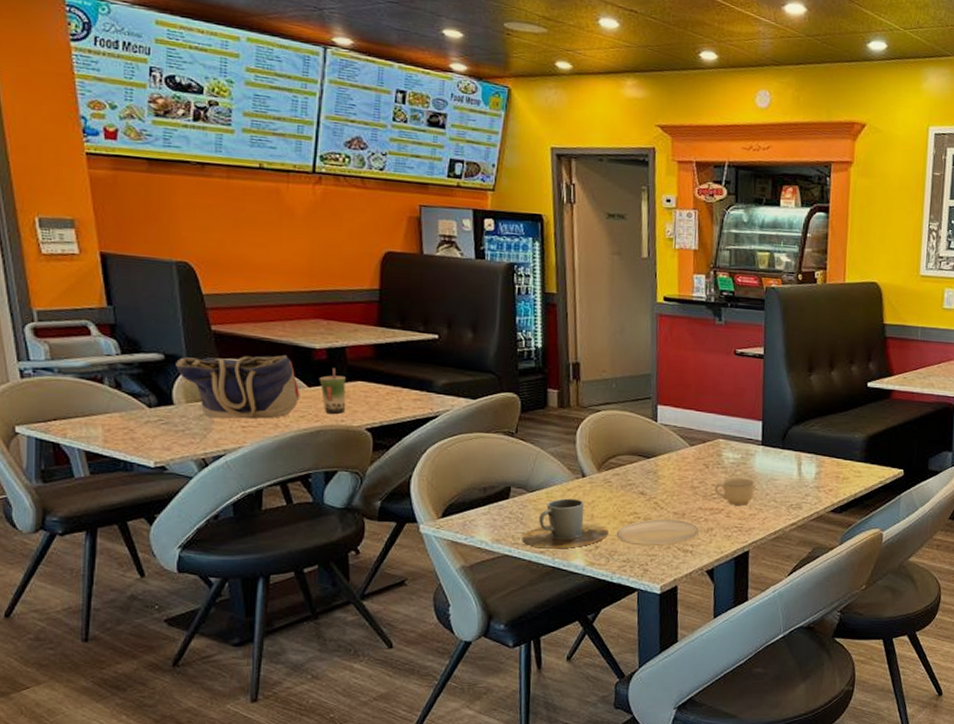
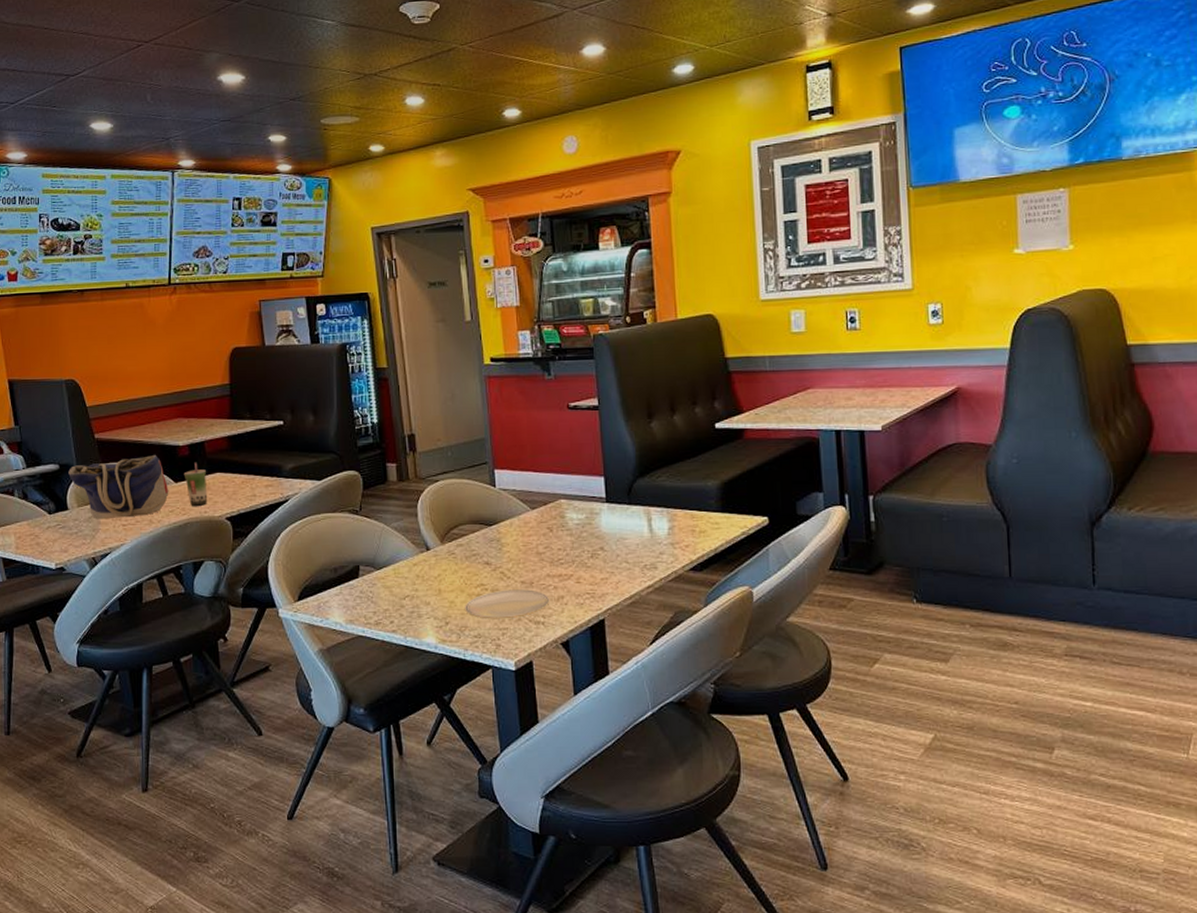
cup: present [522,498,608,549] -> none [373,573,457,627]
cup: present [714,478,755,506] -> none [560,540,604,570]

